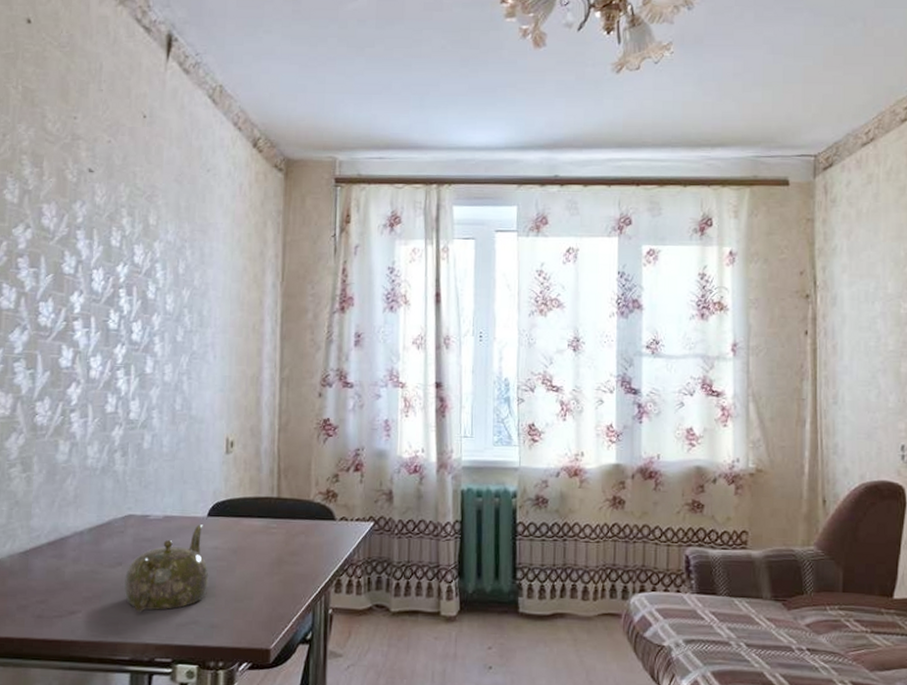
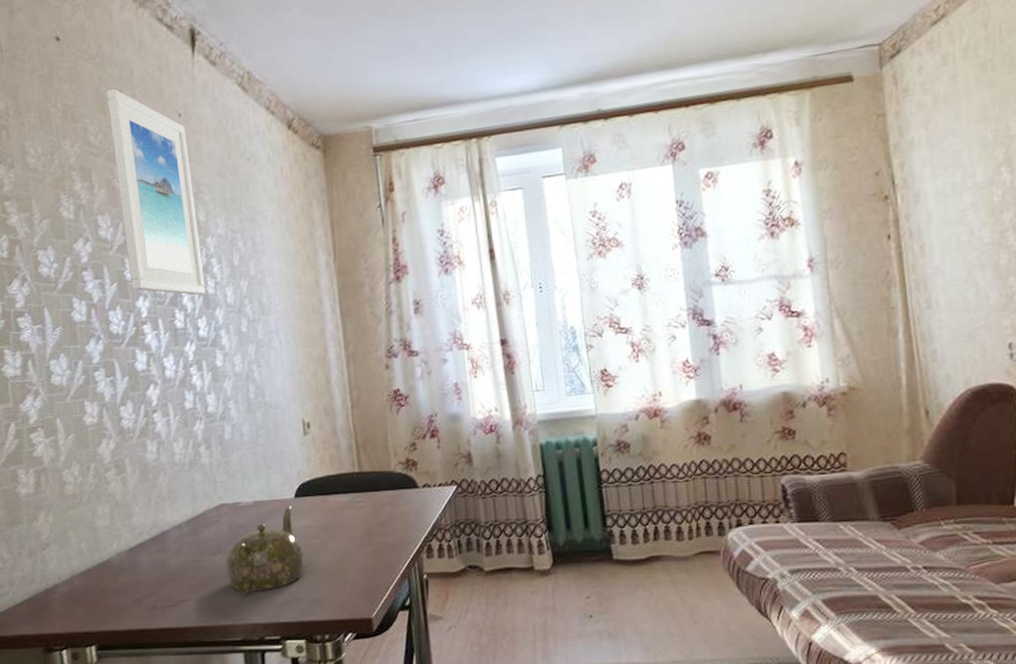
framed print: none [67,79,148,299] -> present [106,88,206,296]

